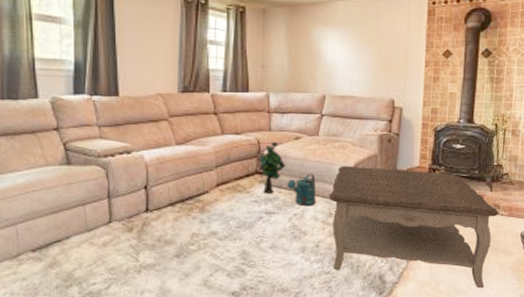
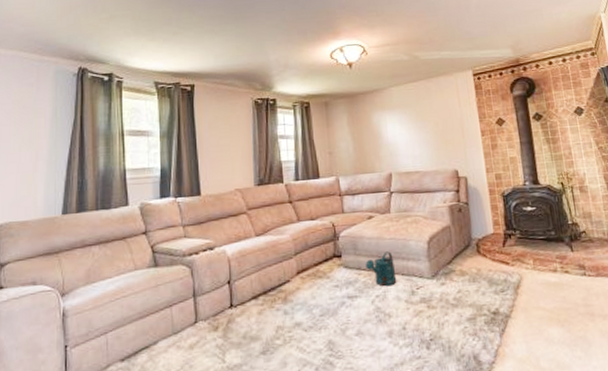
decorative plant: present [256,141,286,193] -> none [332,223,363,277]
coffee table: present [329,165,499,289] -> none [408,237,589,361]

